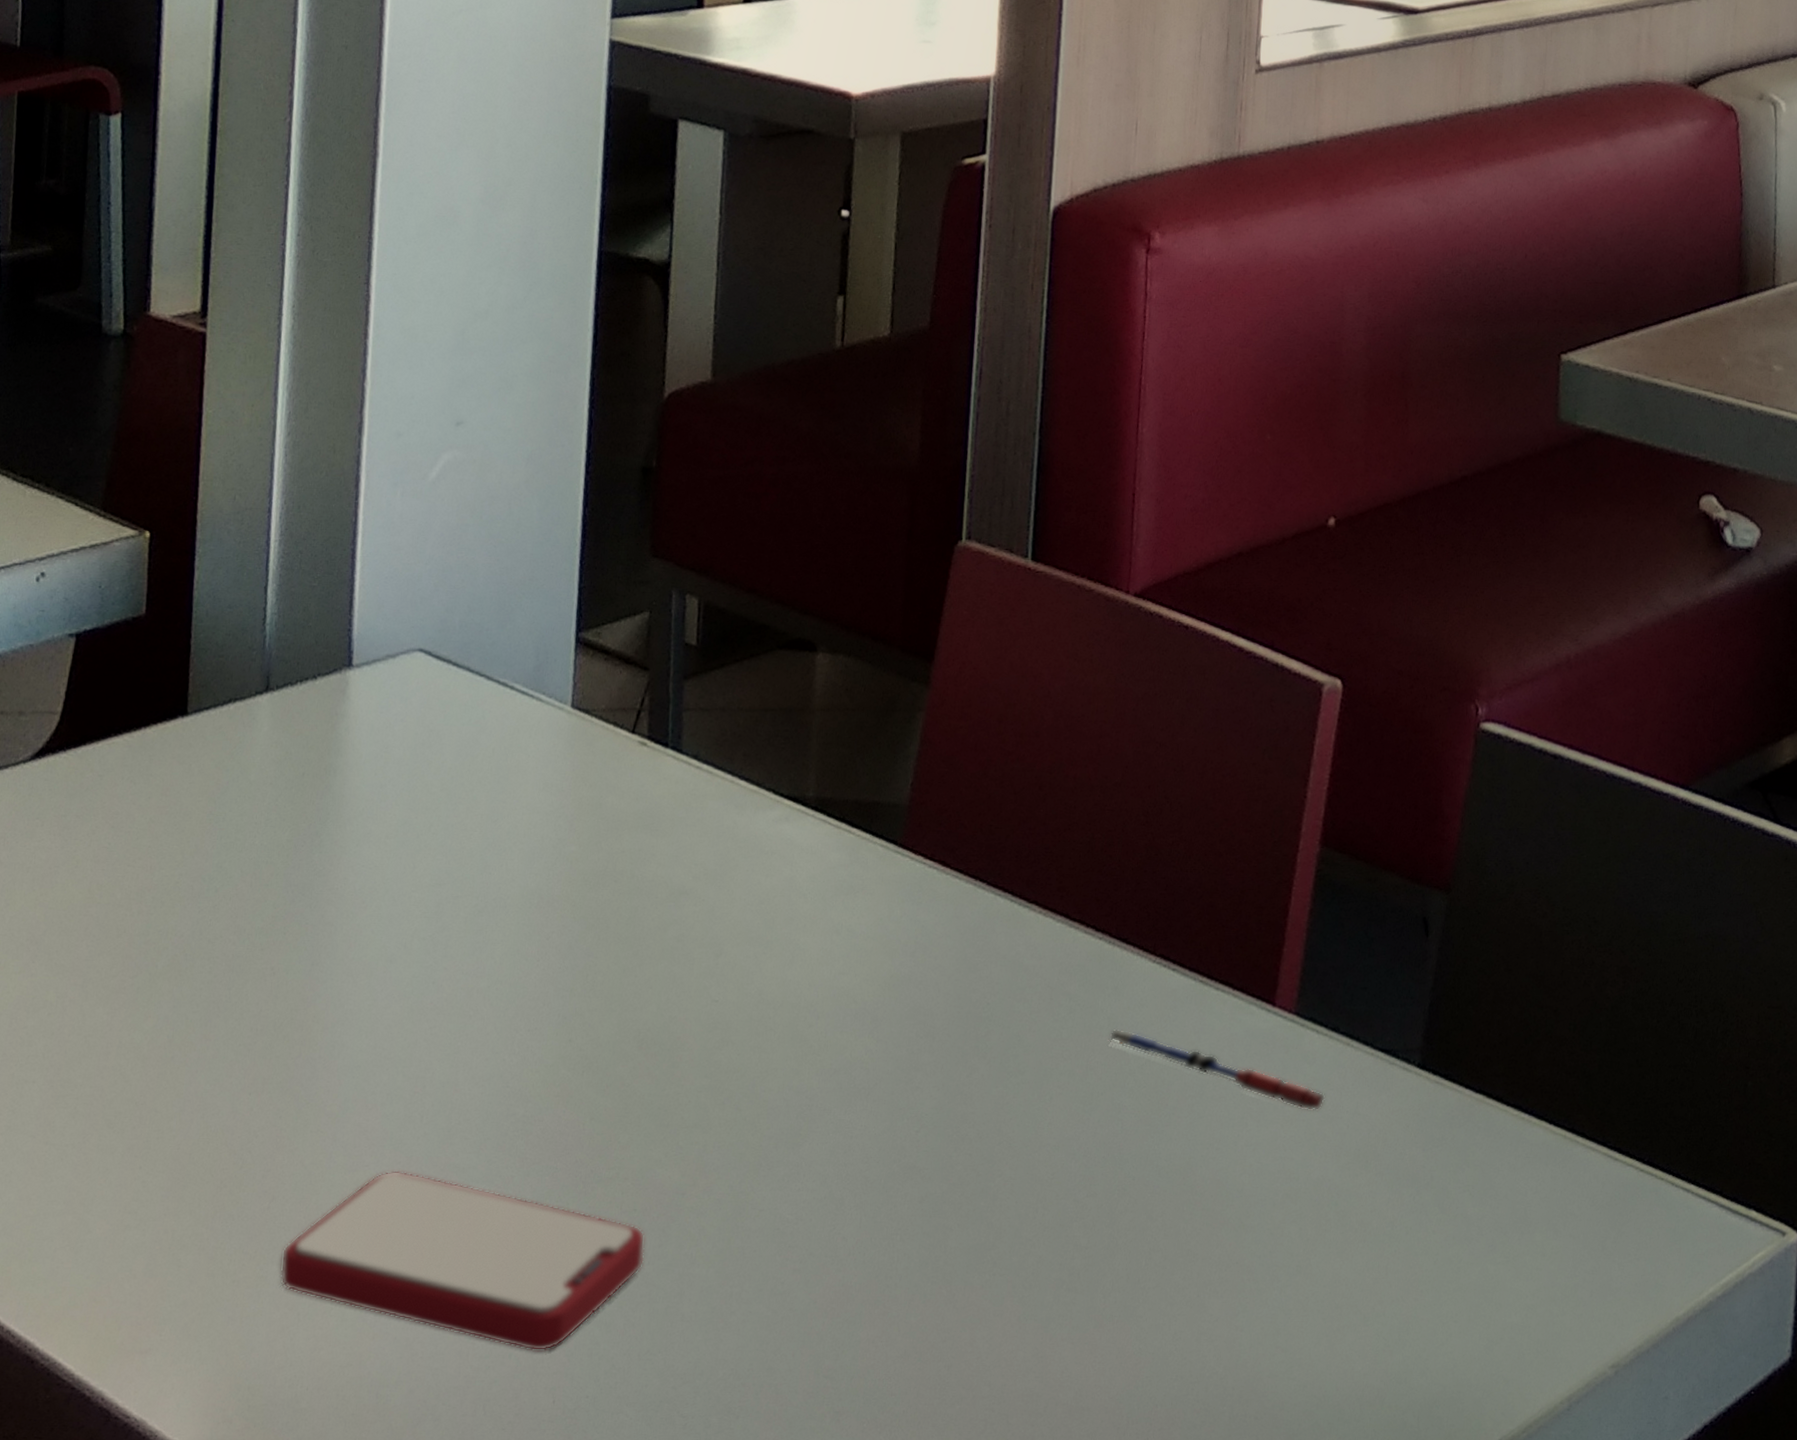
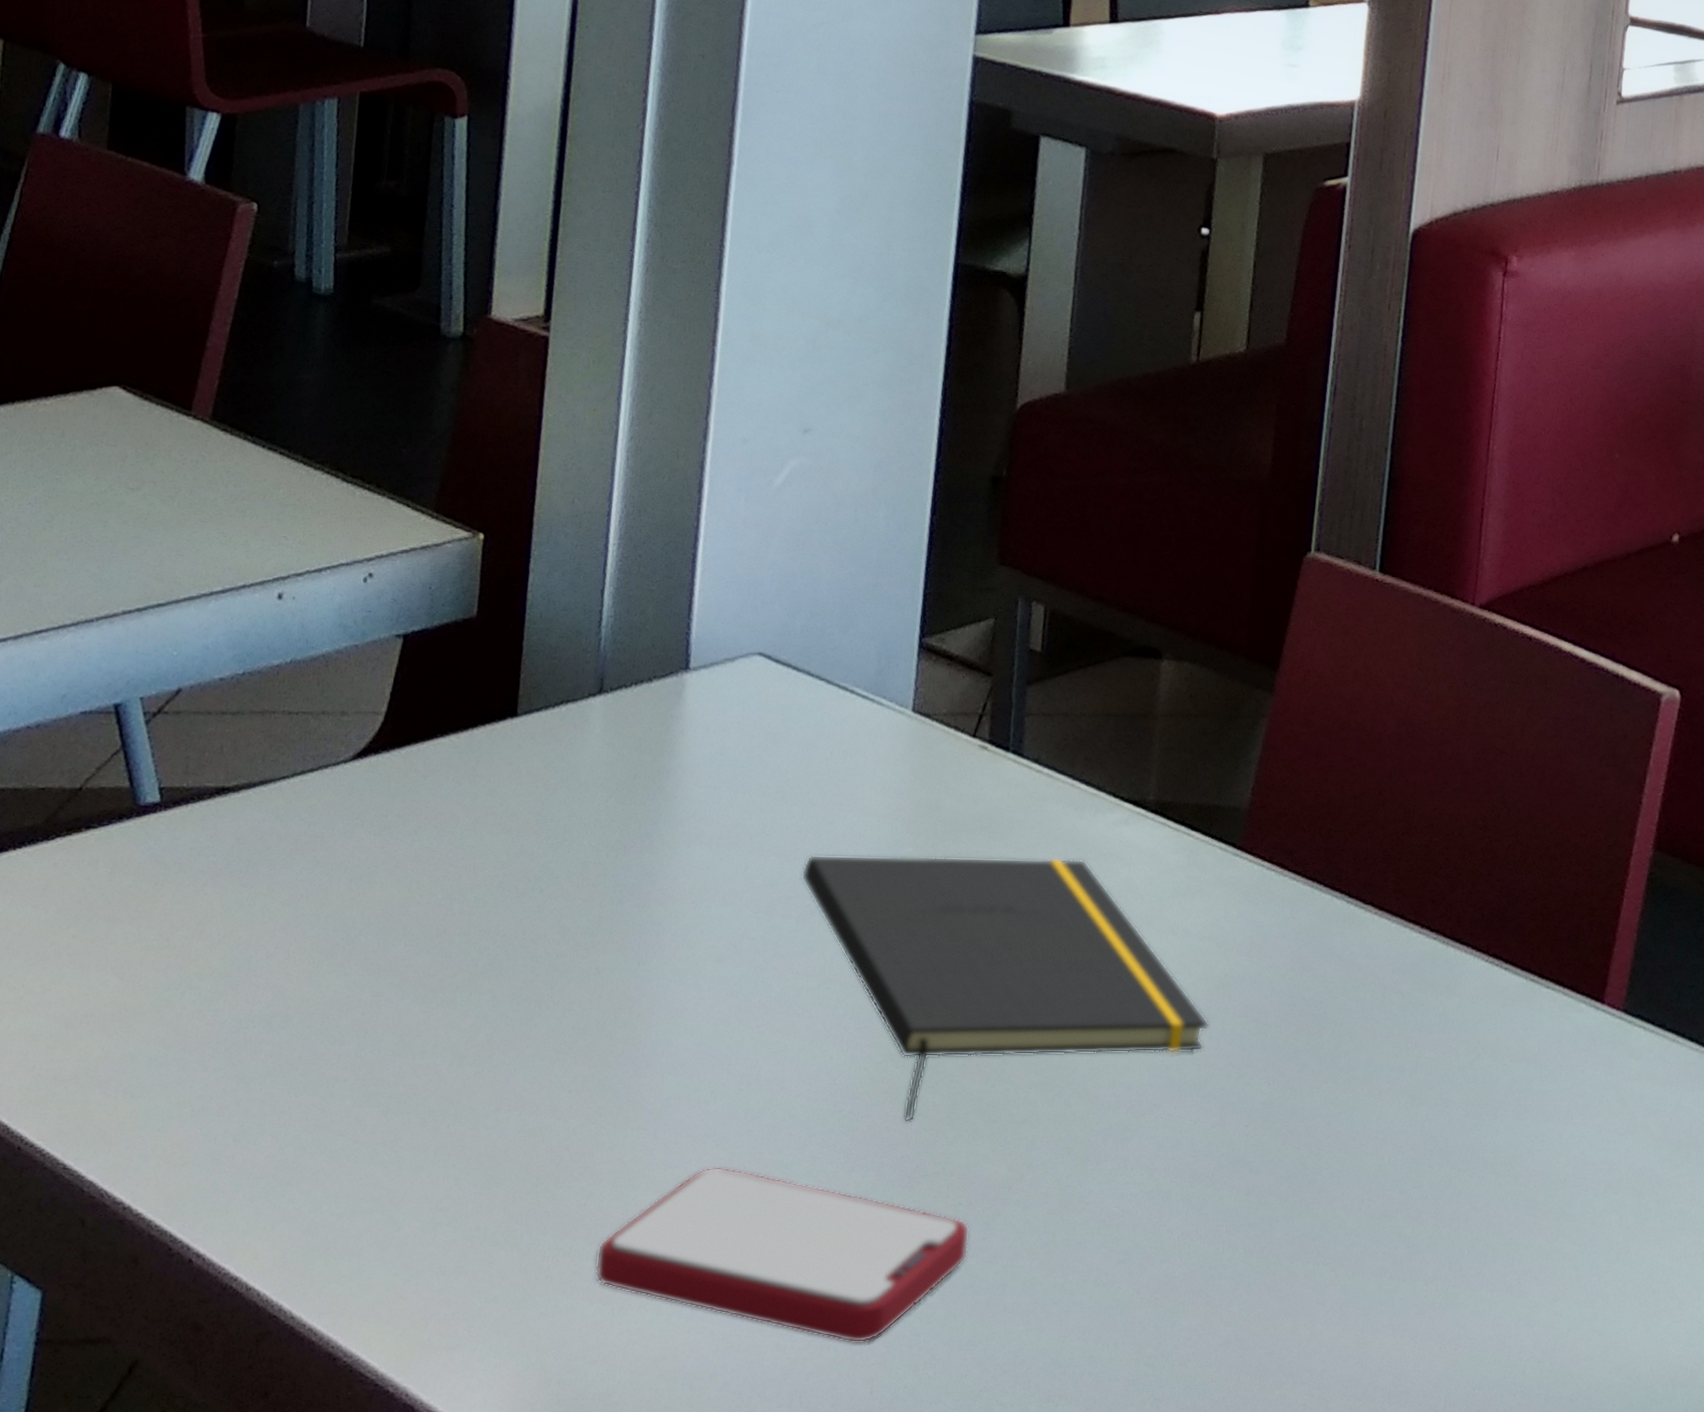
notepad: none [467,853,877,1126] -> present [801,854,1210,1122]
pen: present [1108,1028,1326,1111] -> none [1438,1025,1650,1105]

